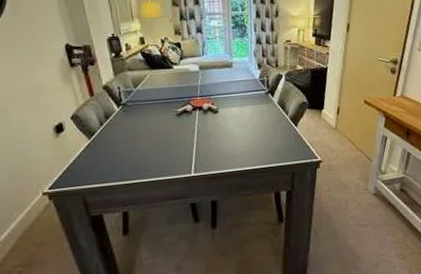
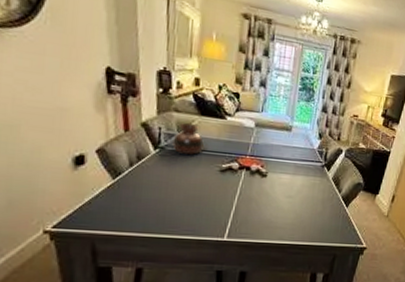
vase: none [131,78,159,106] -> present [172,123,204,155]

